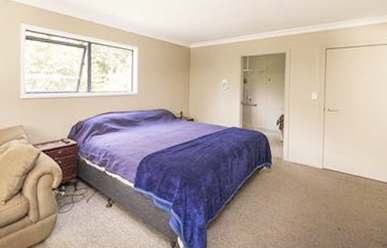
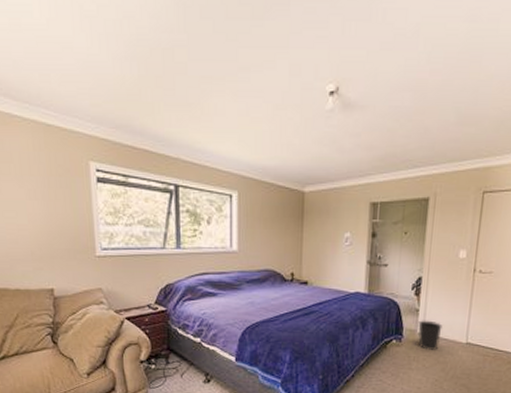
wastebasket: none [283,150,303,175] -> present [417,320,443,350]

